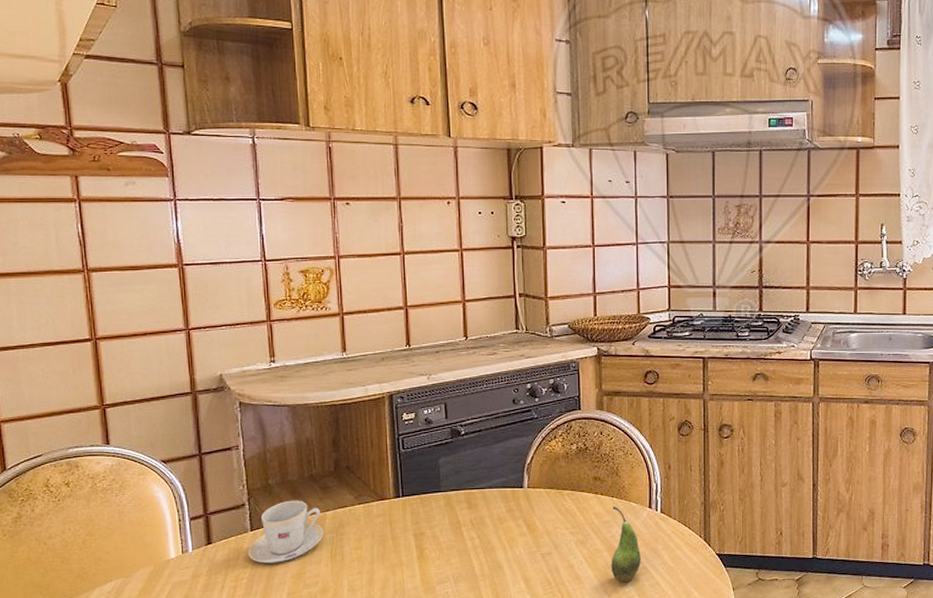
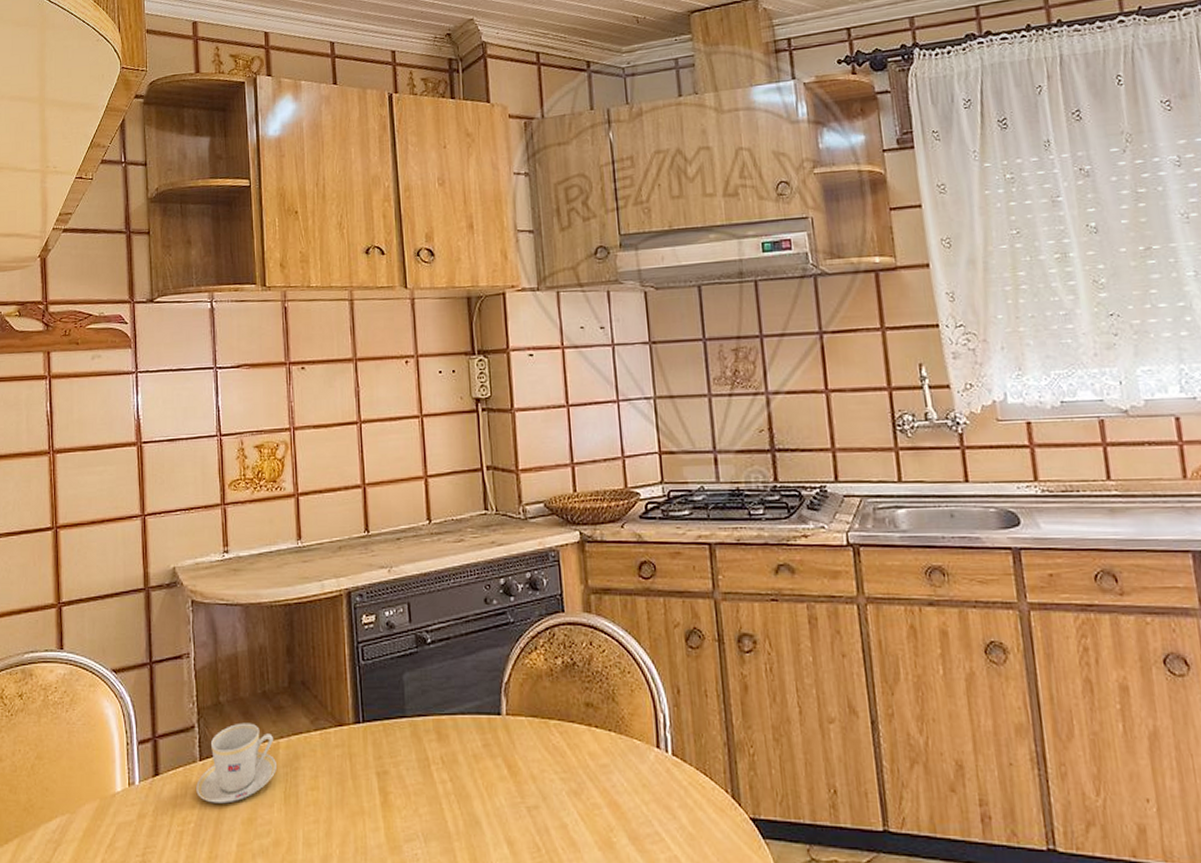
fruit: present [611,506,641,583] -> none [611,744,652,854]

